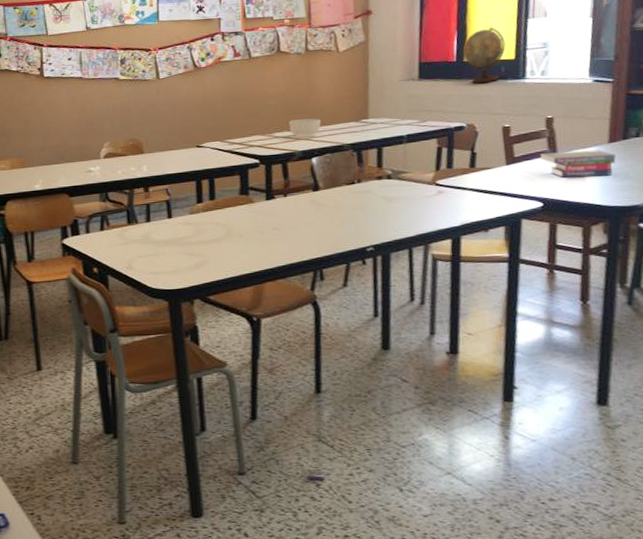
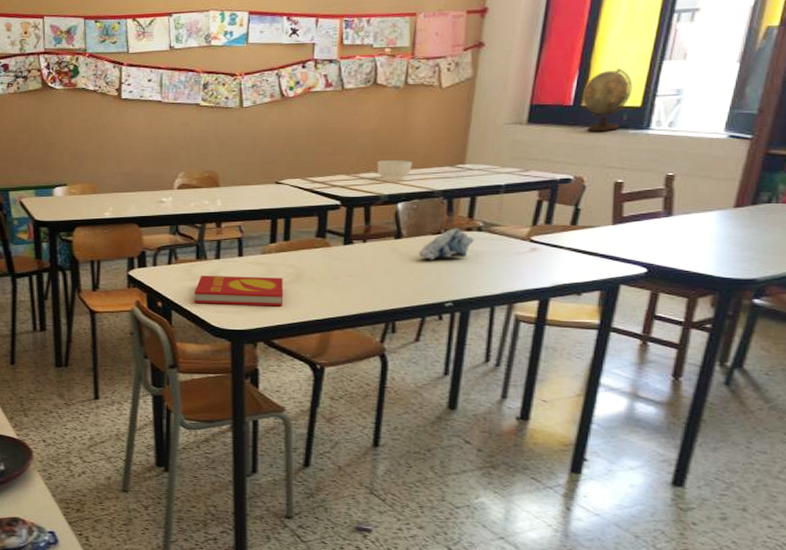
book: none [128,235,215,267] -> present [194,275,284,307]
crumpled paper: none [337,177,386,209] -> present [419,228,474,261]
books: present [540,150,616,178] -> none [652,215,740,244]

